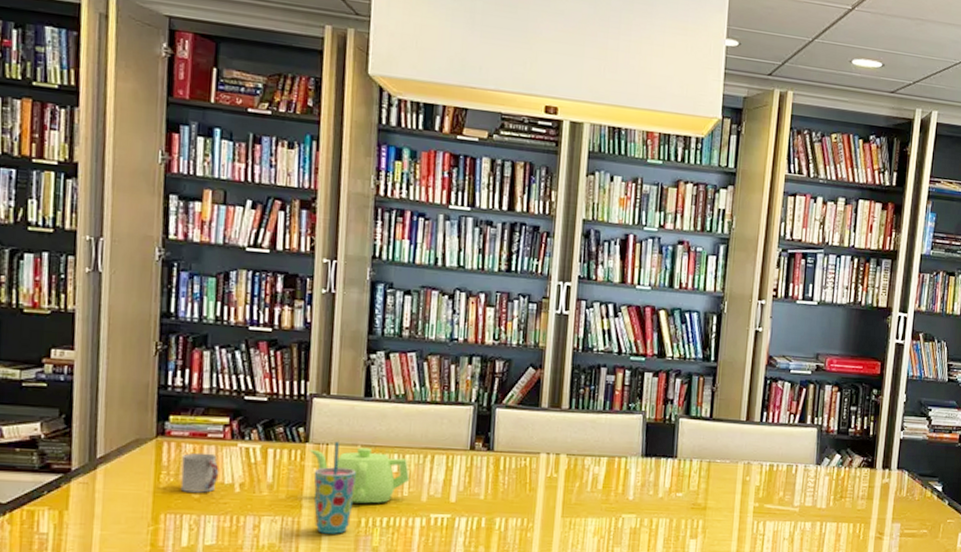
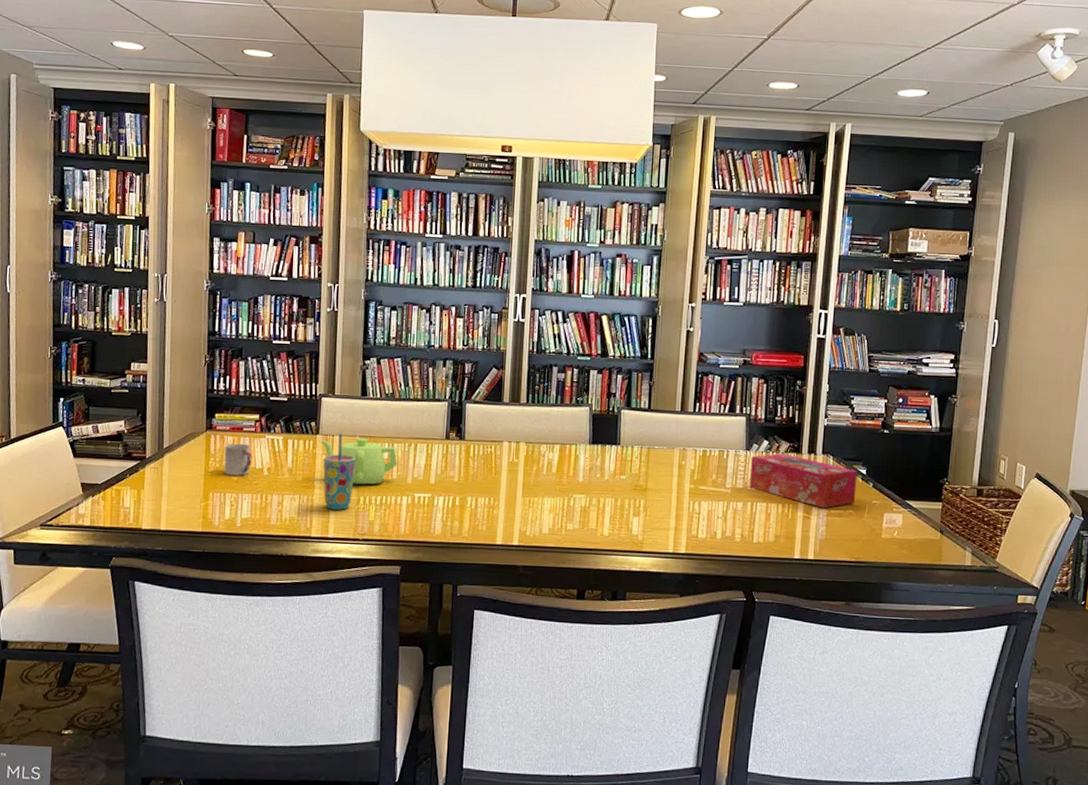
tissue box: none [819,468,933,528] -> present [749,453,857,508]

